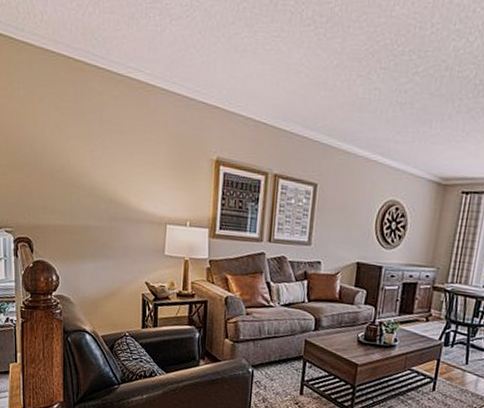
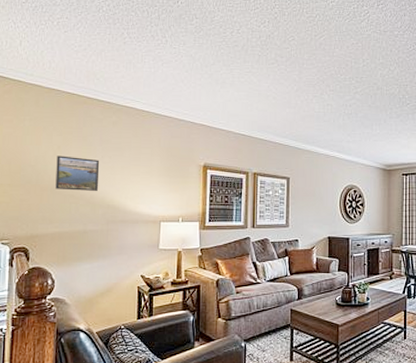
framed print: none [55,135,101,181] -> present [55,155,100,191]

